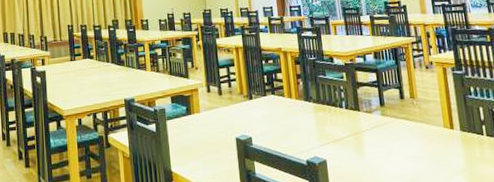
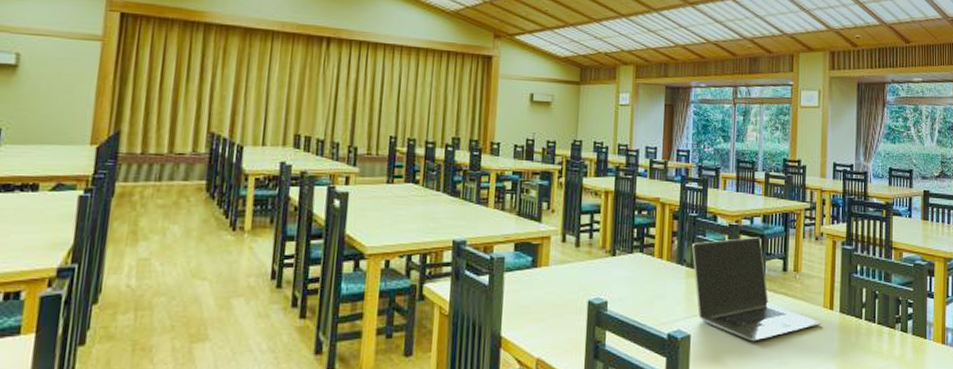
laptop: none [315,71,445,162] -> present [692,236,822,341]

